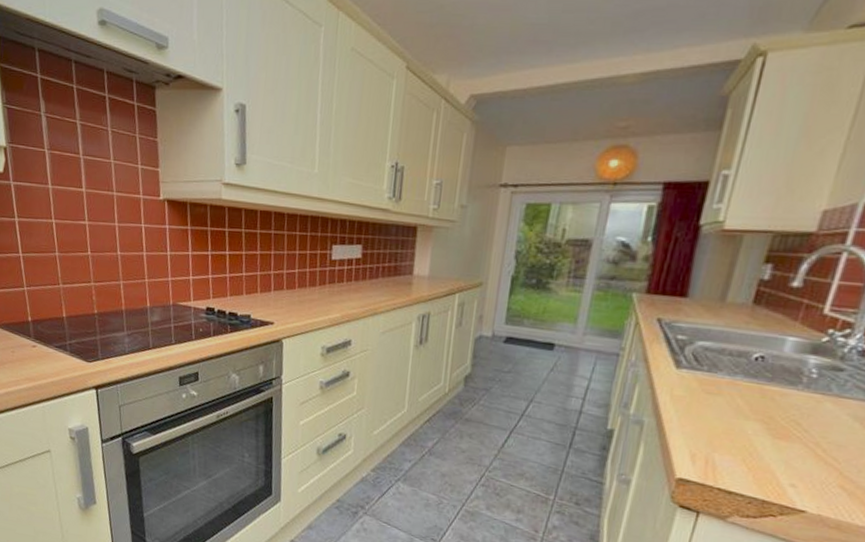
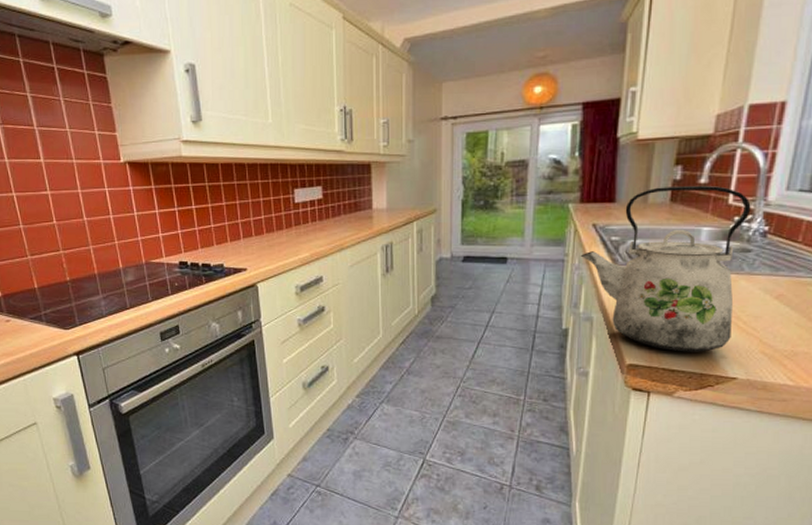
kettle: none [638,285,851,477] -> present [580,185,751,352]

